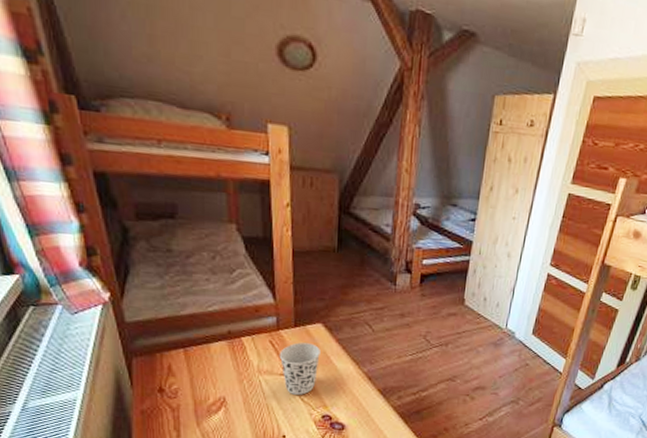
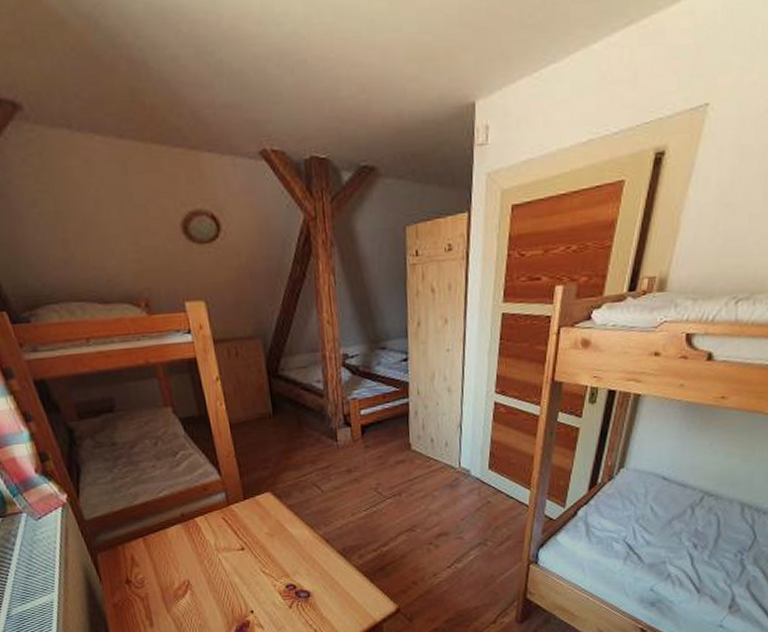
cup: present [279,342,320,395] -> none [233,514,275,568]

